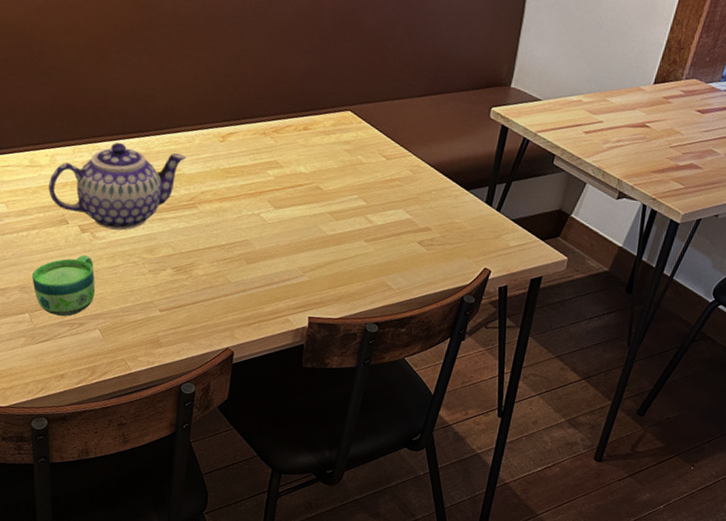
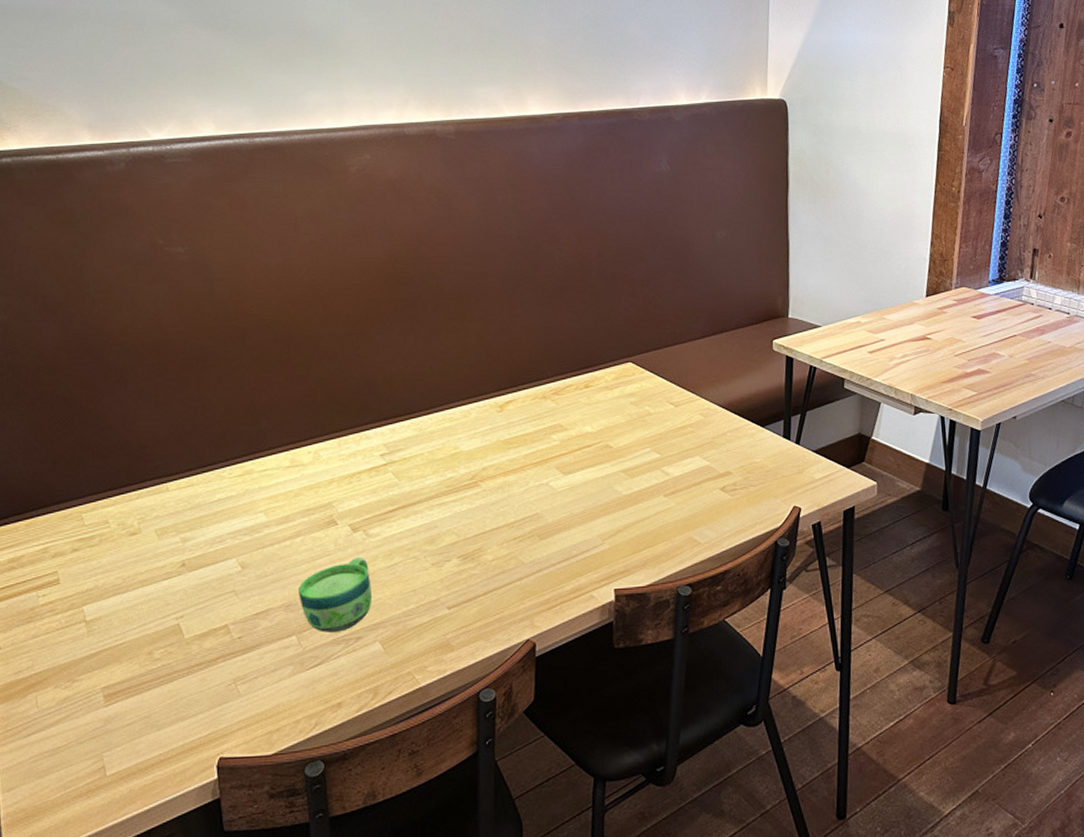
teapot: present [48,142,186,231] -> none [313,427,463,524]

